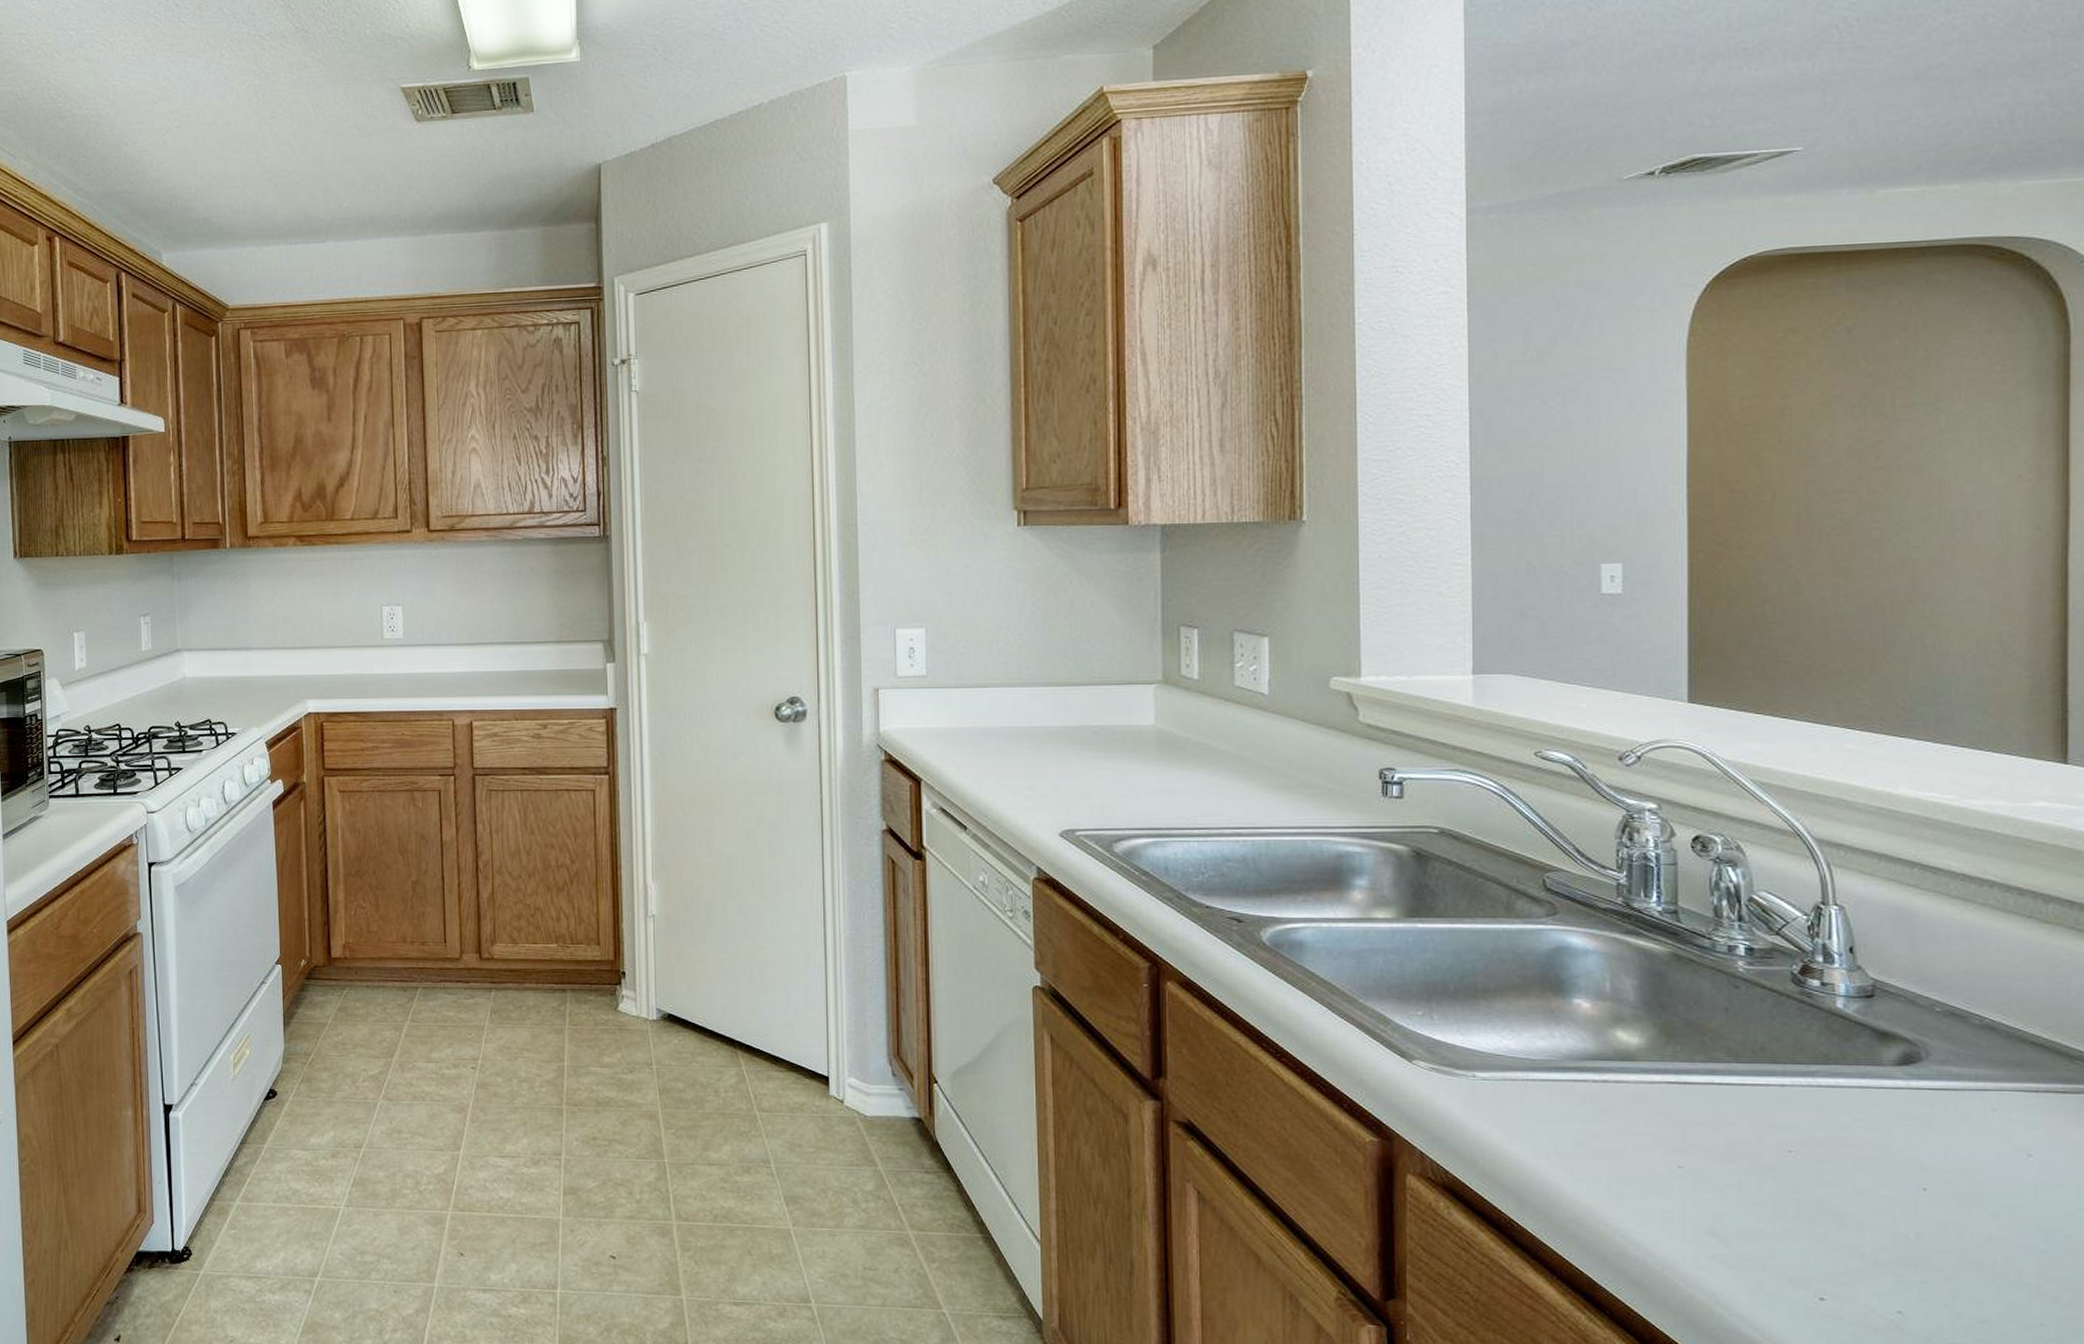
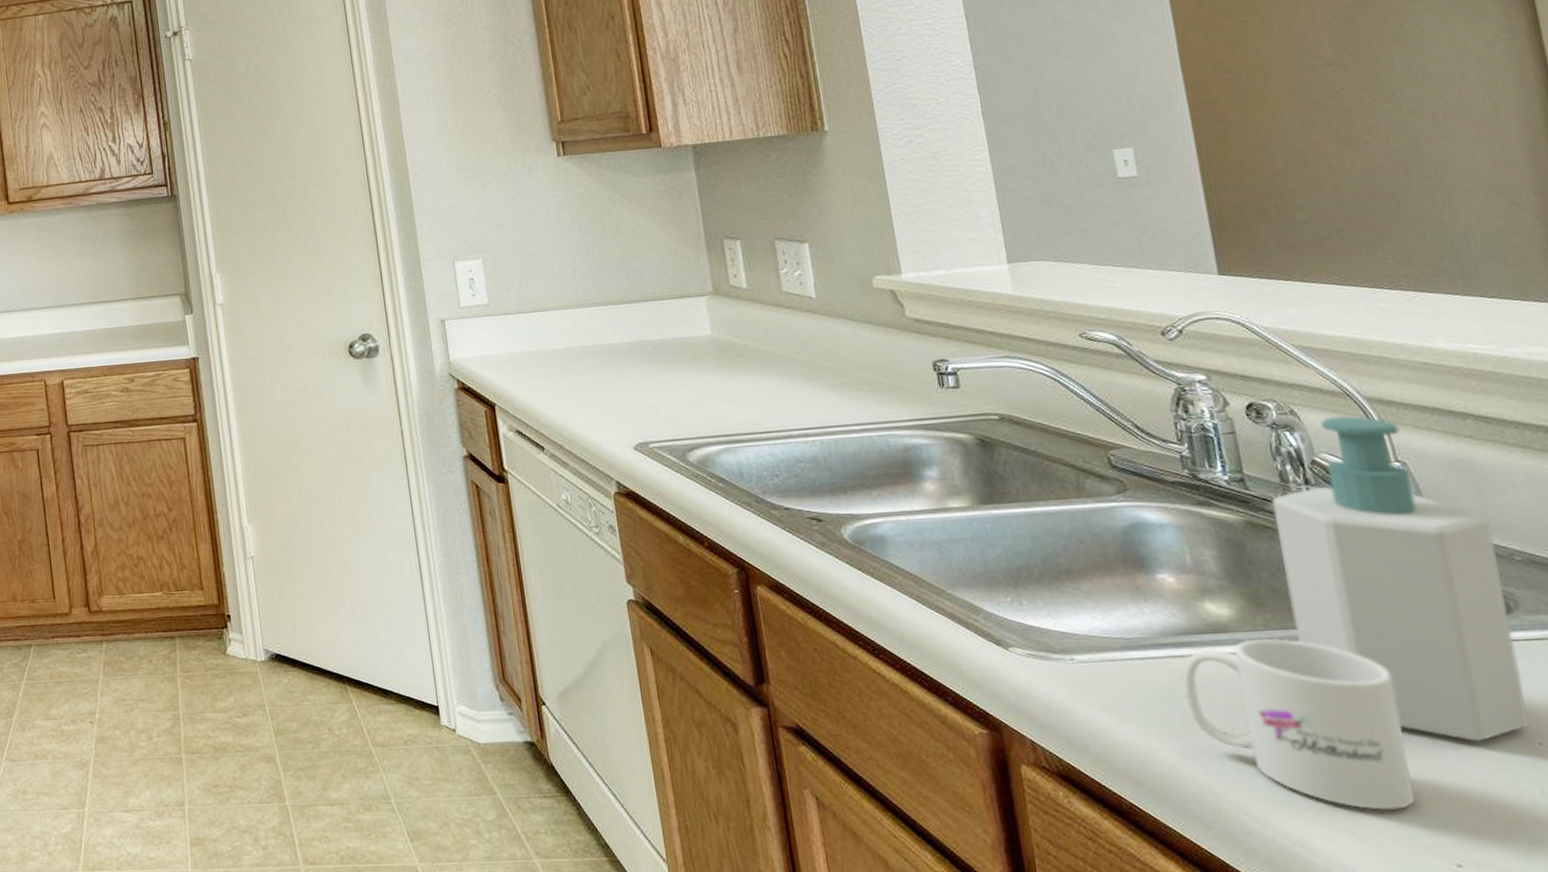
mug: none [1582,1069,1792,1242] -> present [1182,638,1415,810]
soap bottle: none [1701,855,1919,1184] -> present [1271,416,1529,742]

